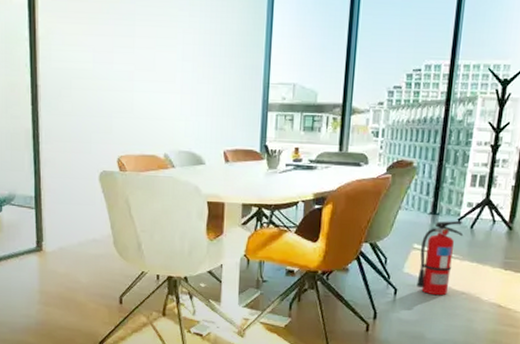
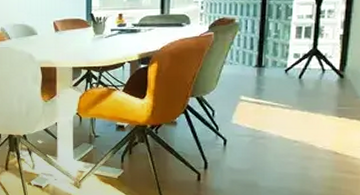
fire extinguisher: present [416,219,464,296] -> none [246,71,292,145]

